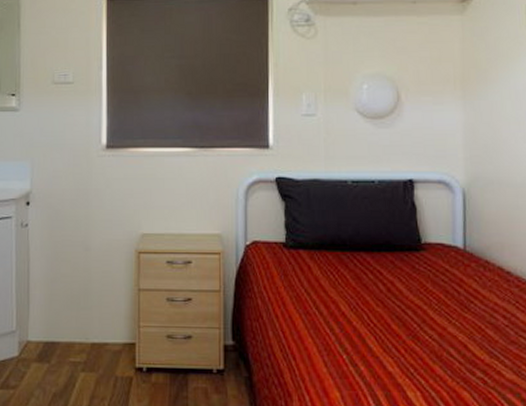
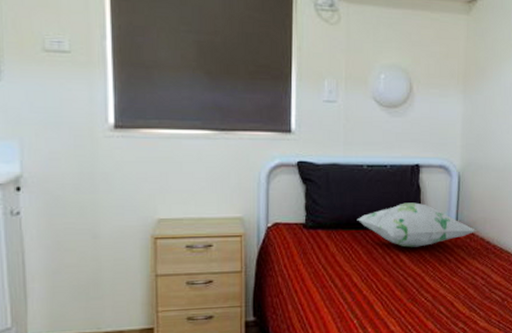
decorative pillow: none [342,222,492,274] -> present [357,202,476,248]

